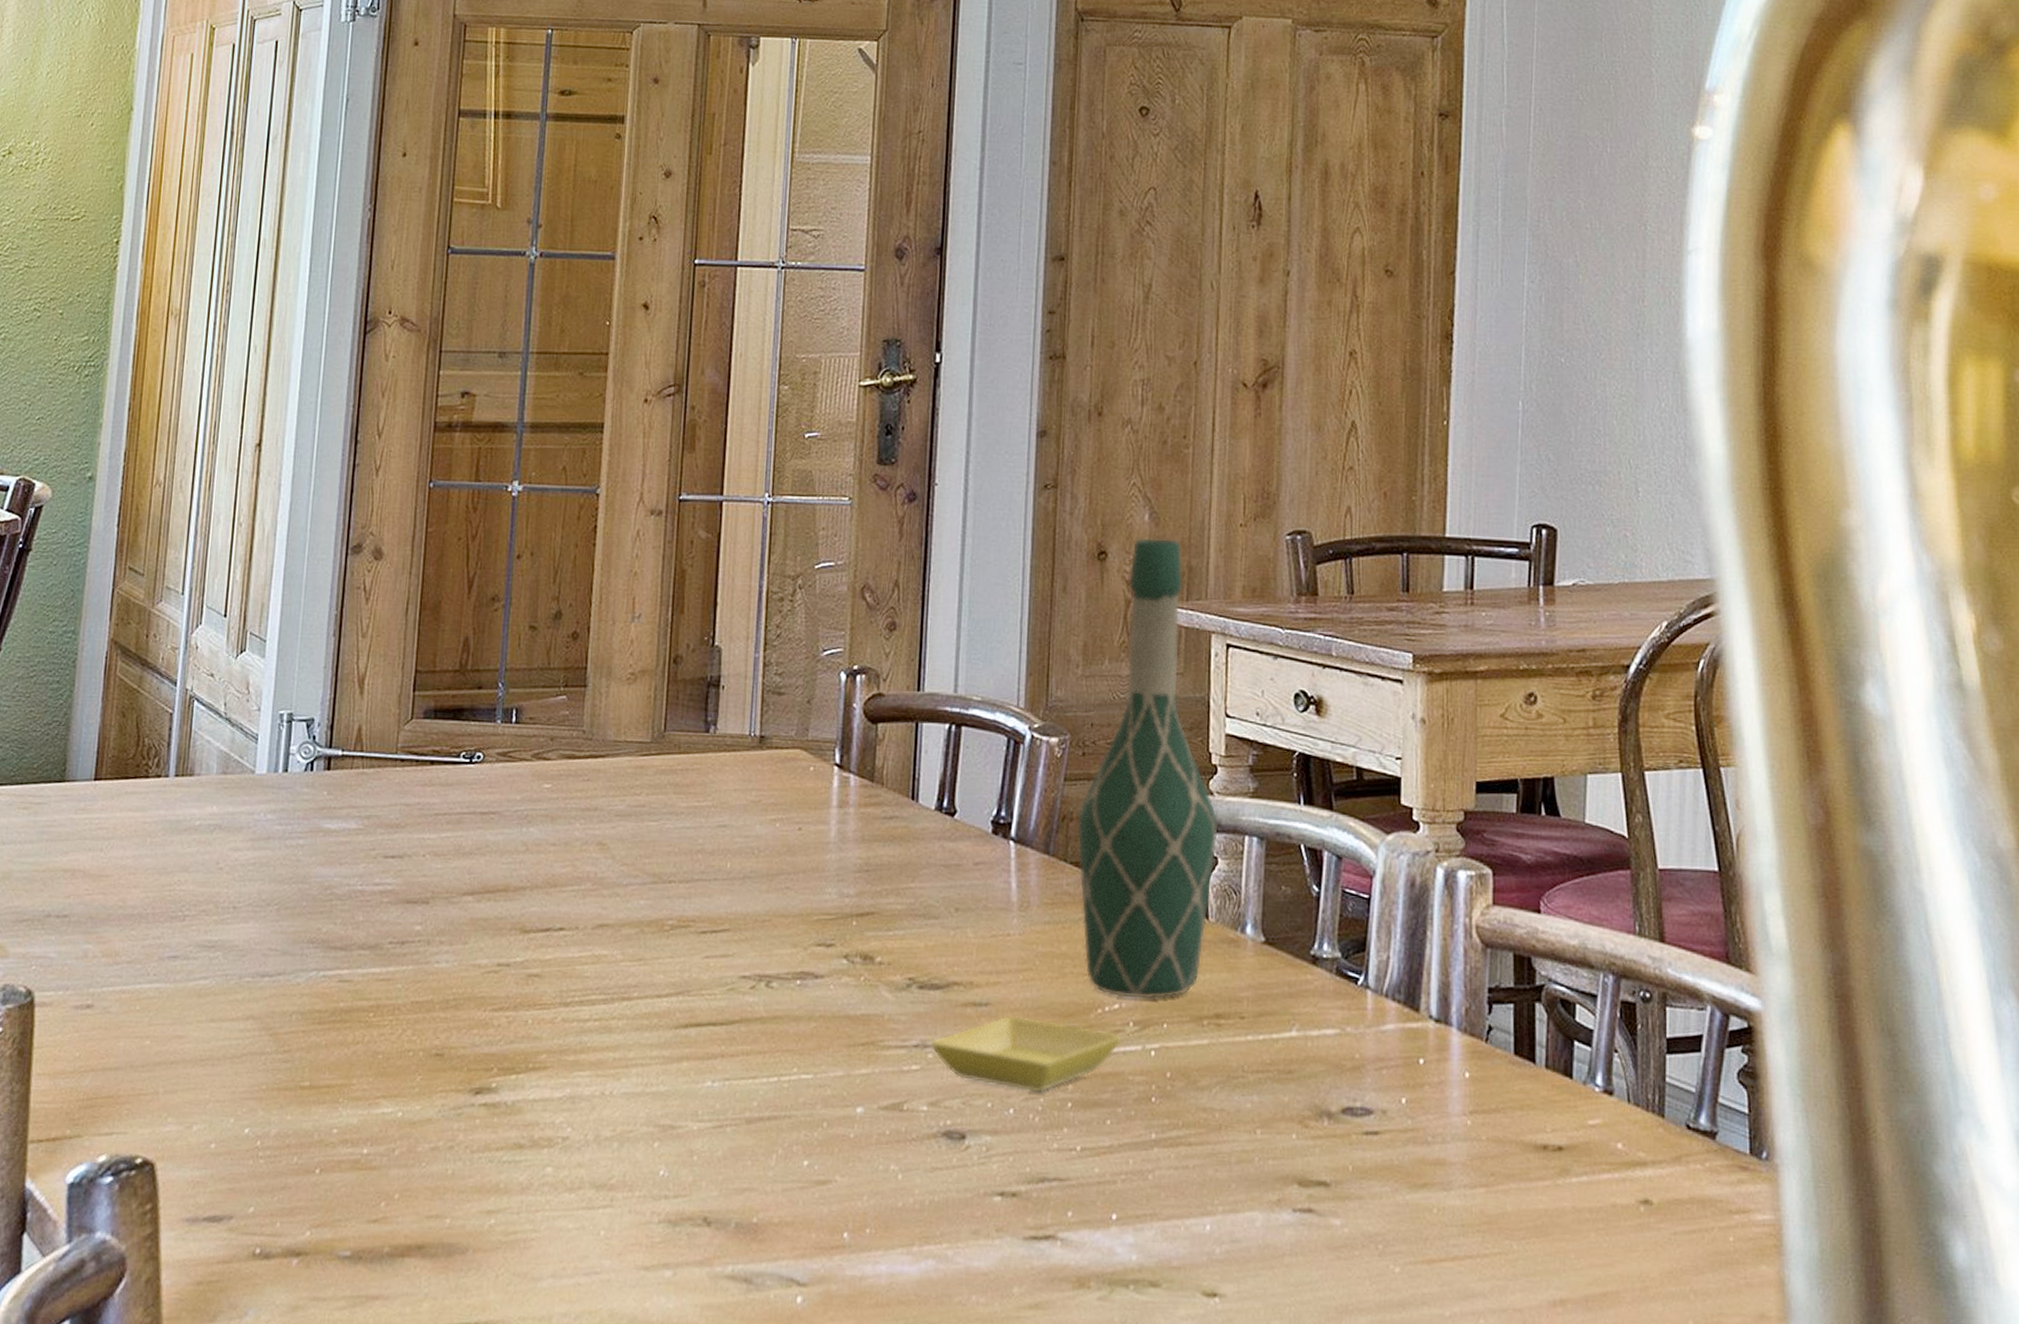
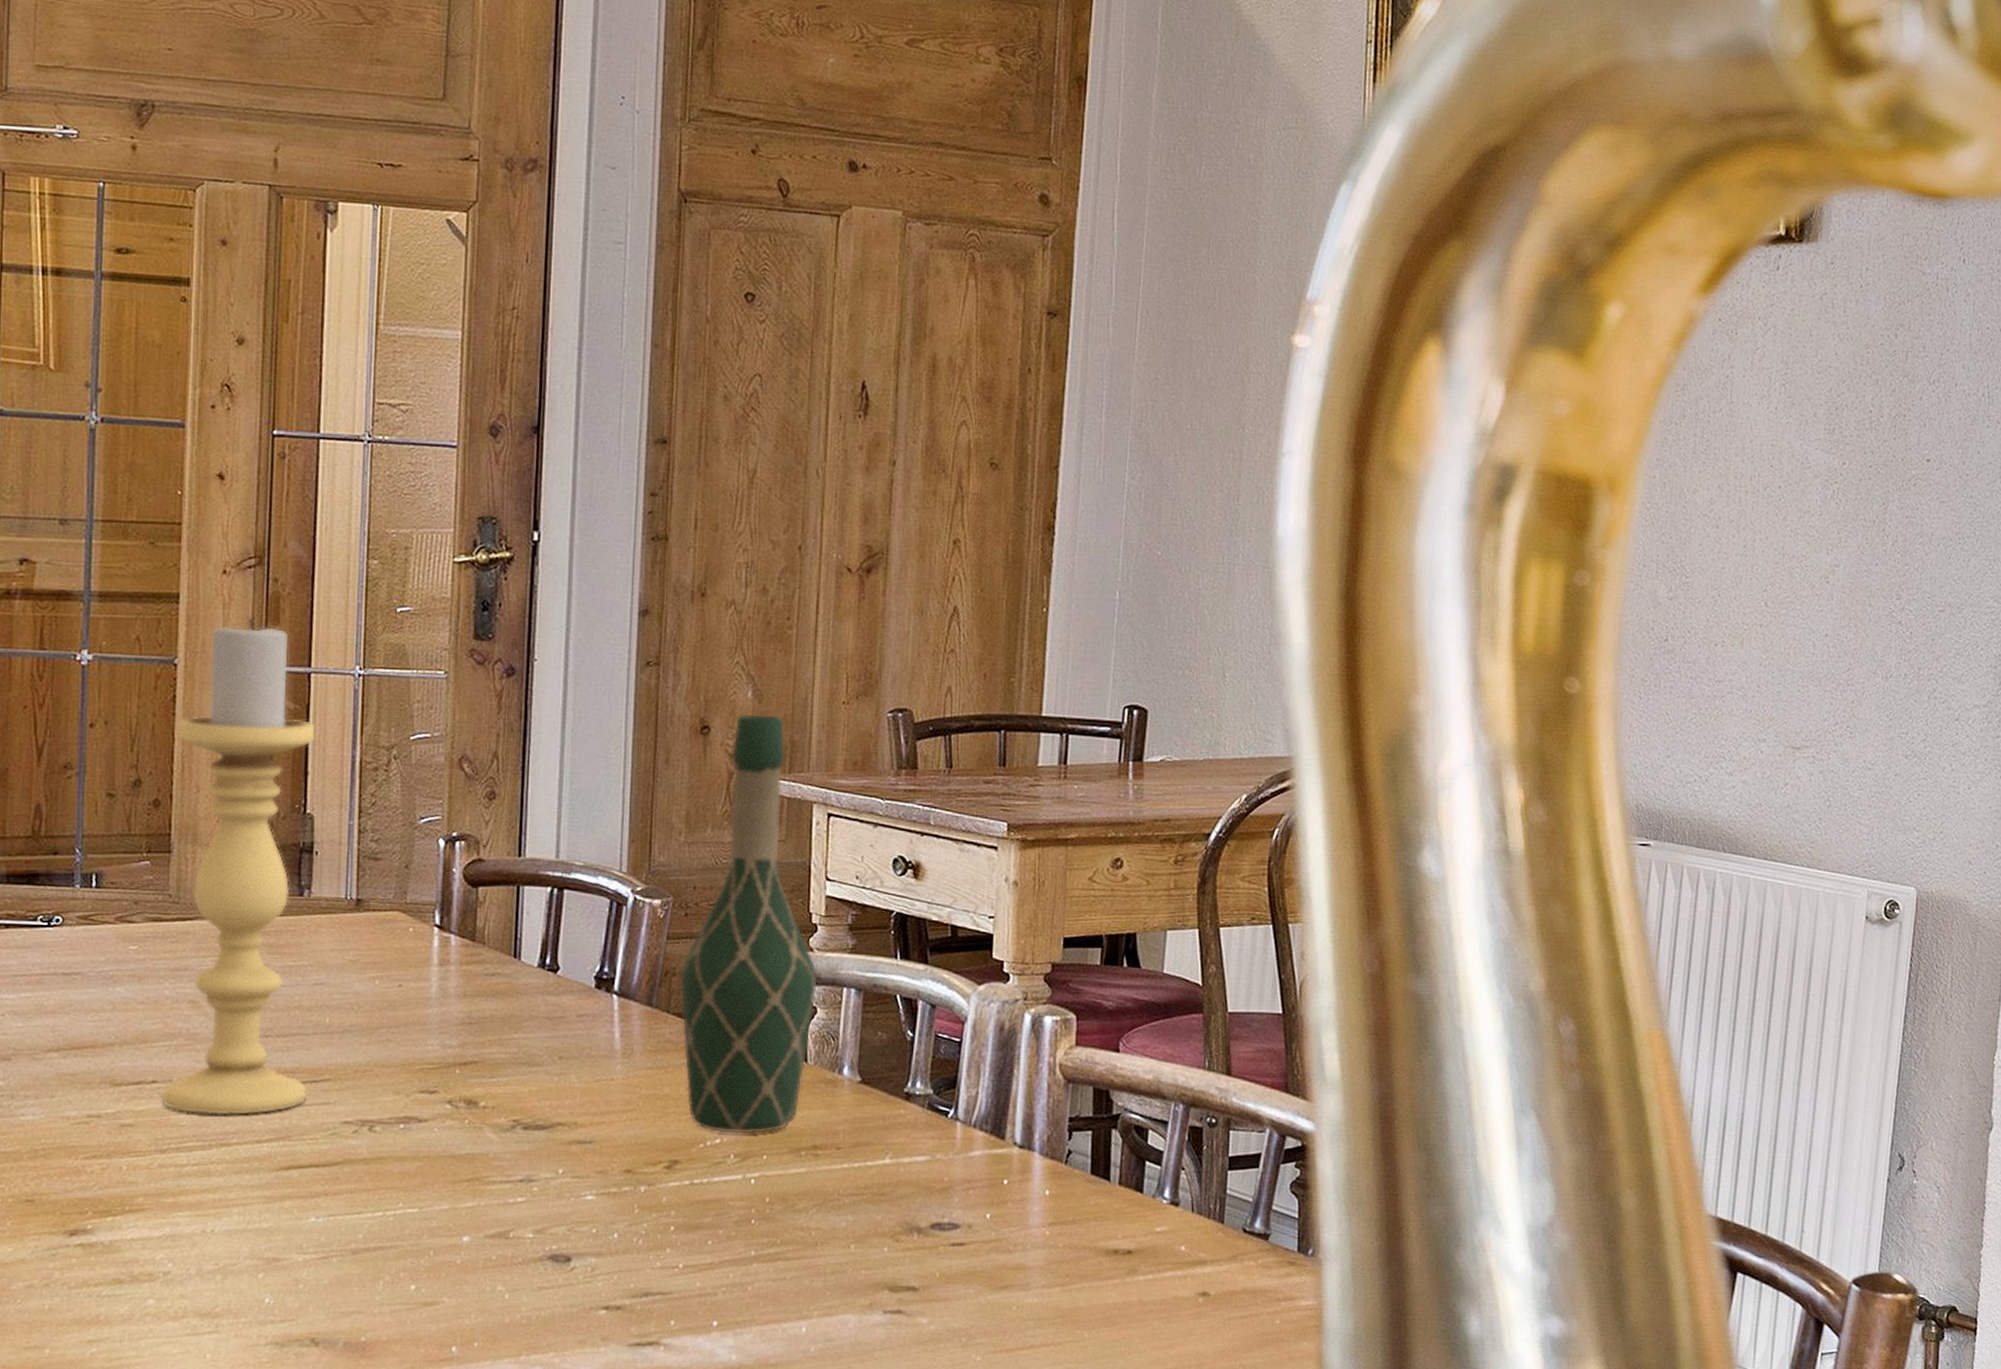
candle holder: none [569,445,725,966] -> present [162,617,314,1115]
saucer: present [930,1016,1122,1093] -> none [535,1152,723,1219]

